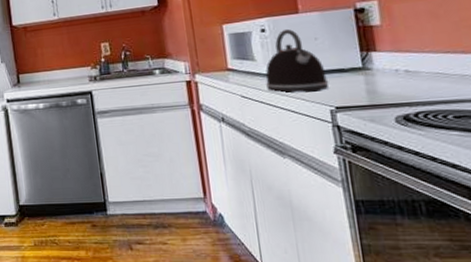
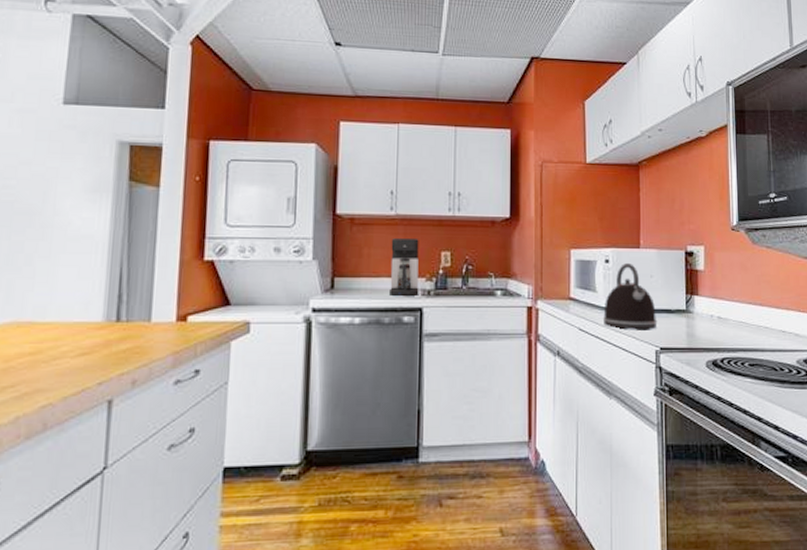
coffee maker: none [58,36,87,84] -> present [390,238,419,296]

